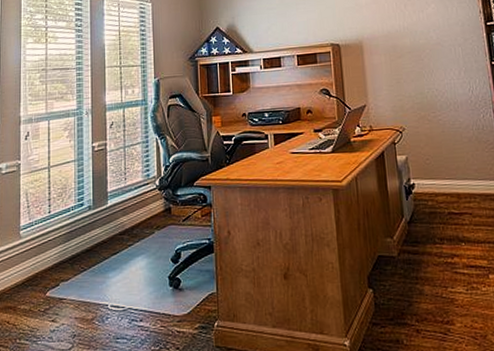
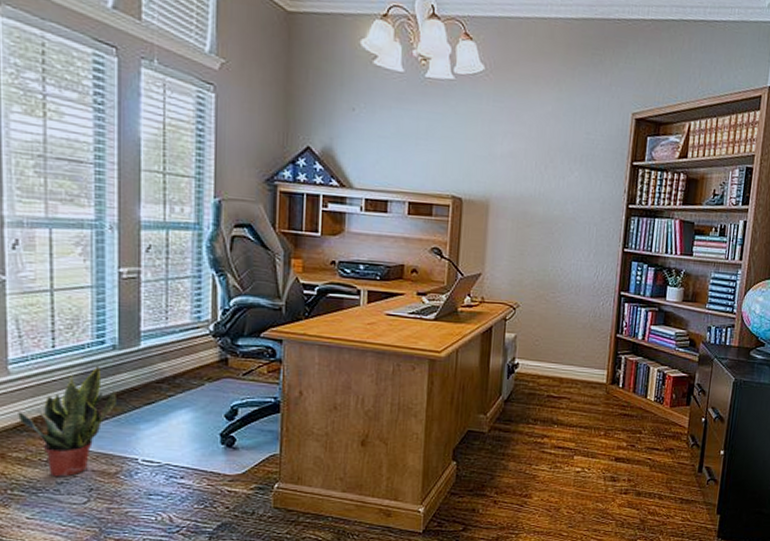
potted plant: none [25,225,92,326] -> present [18,366,116,477]

